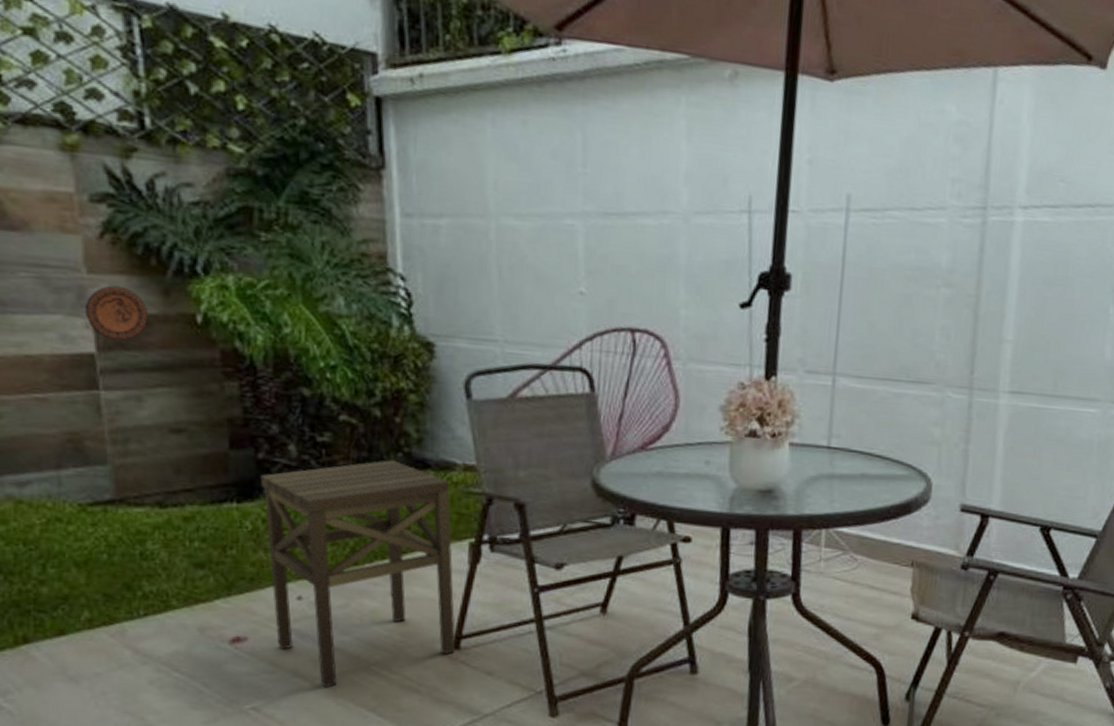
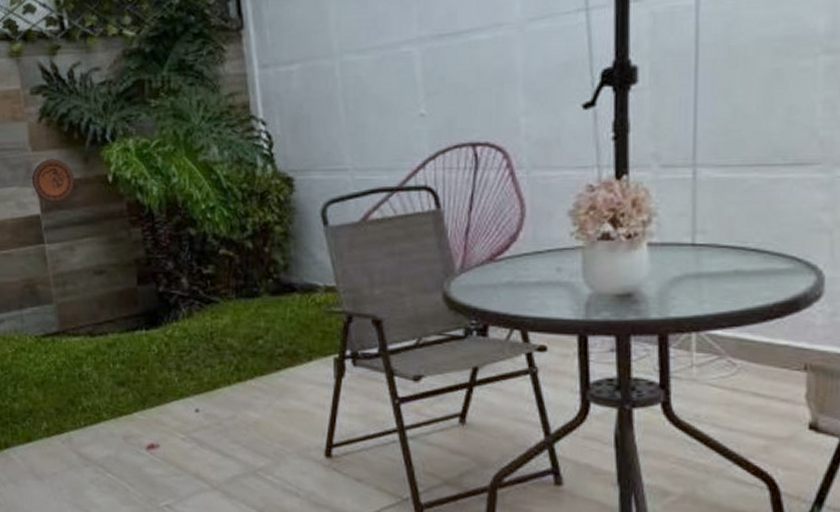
side table: present [260,460,456,688] -> none [161,286,328,490]

